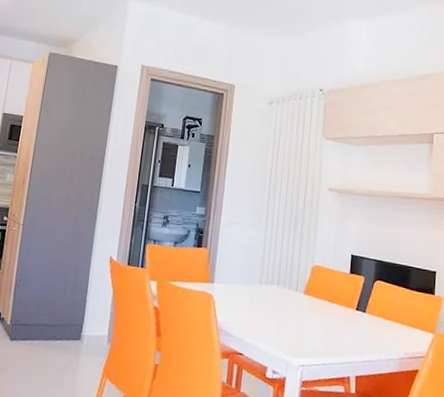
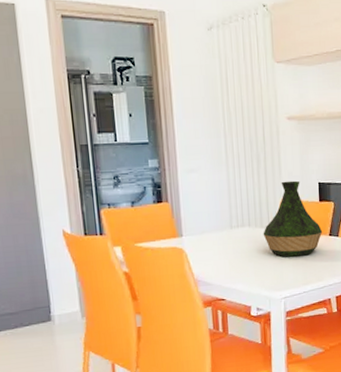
vase: none [290,247,350,326] -> present [263,180,323,258]

